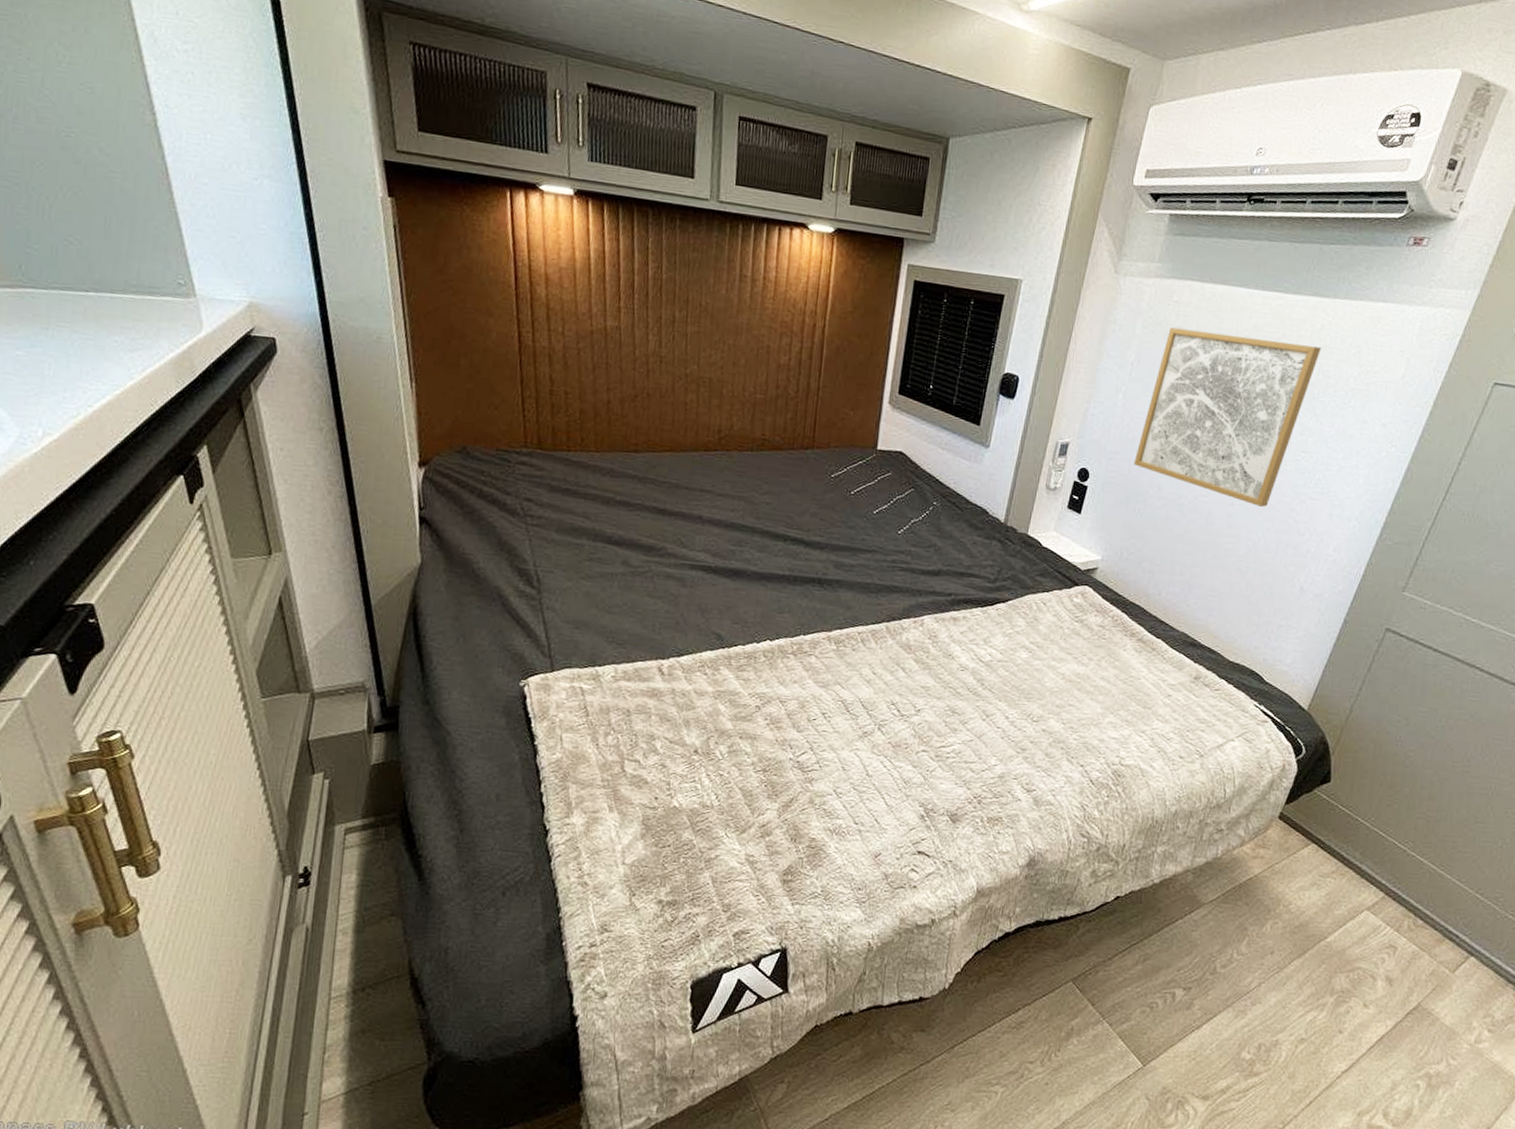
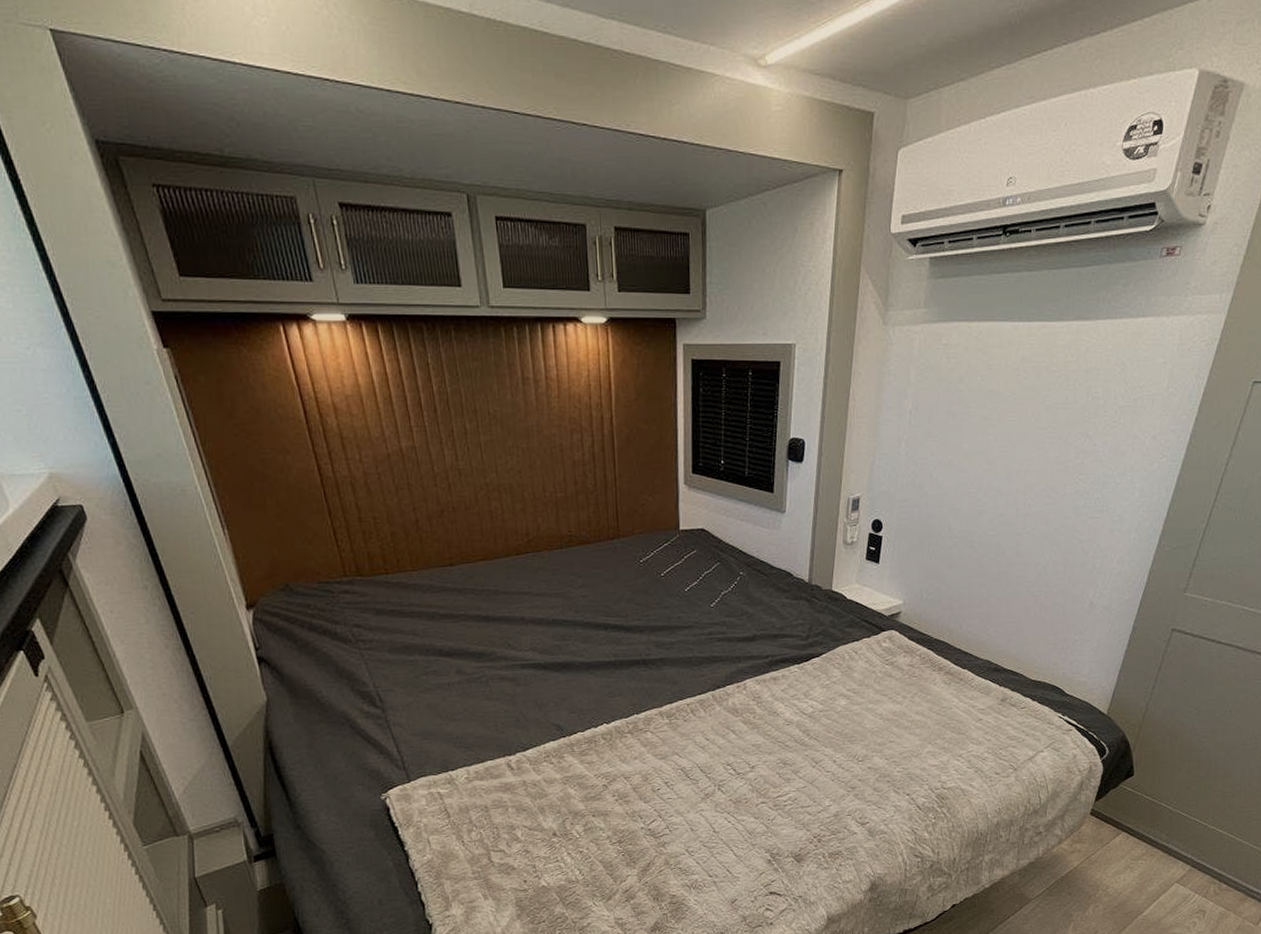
wall art: present [1134,327,1321,508] -> none [923,369,1088,533]

